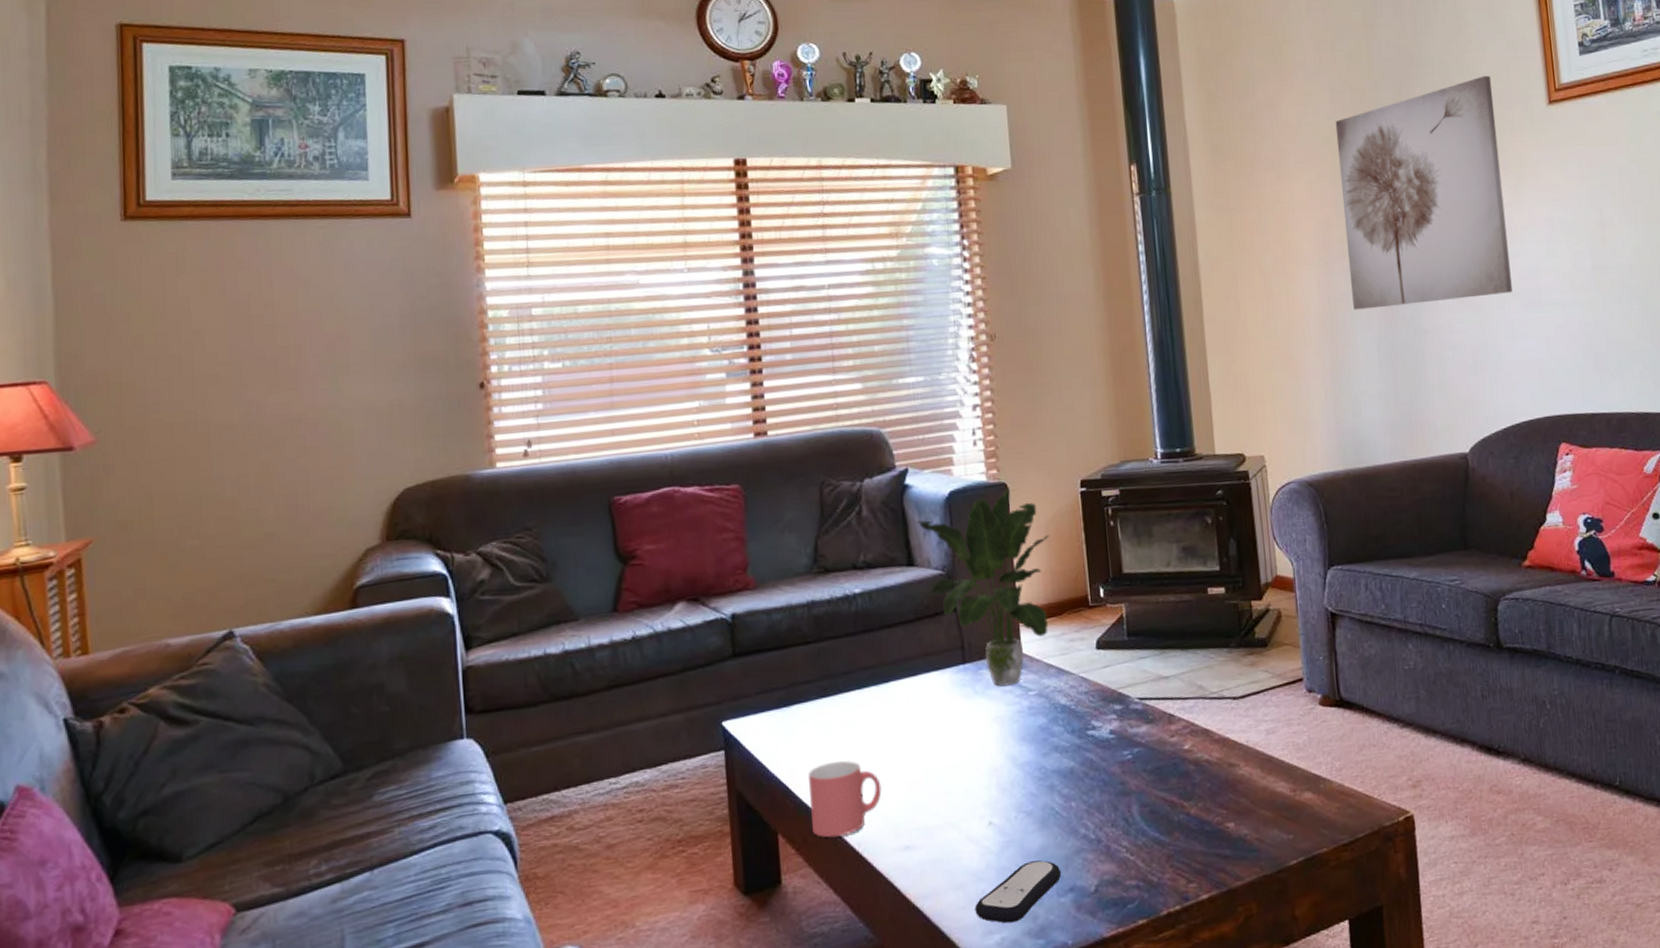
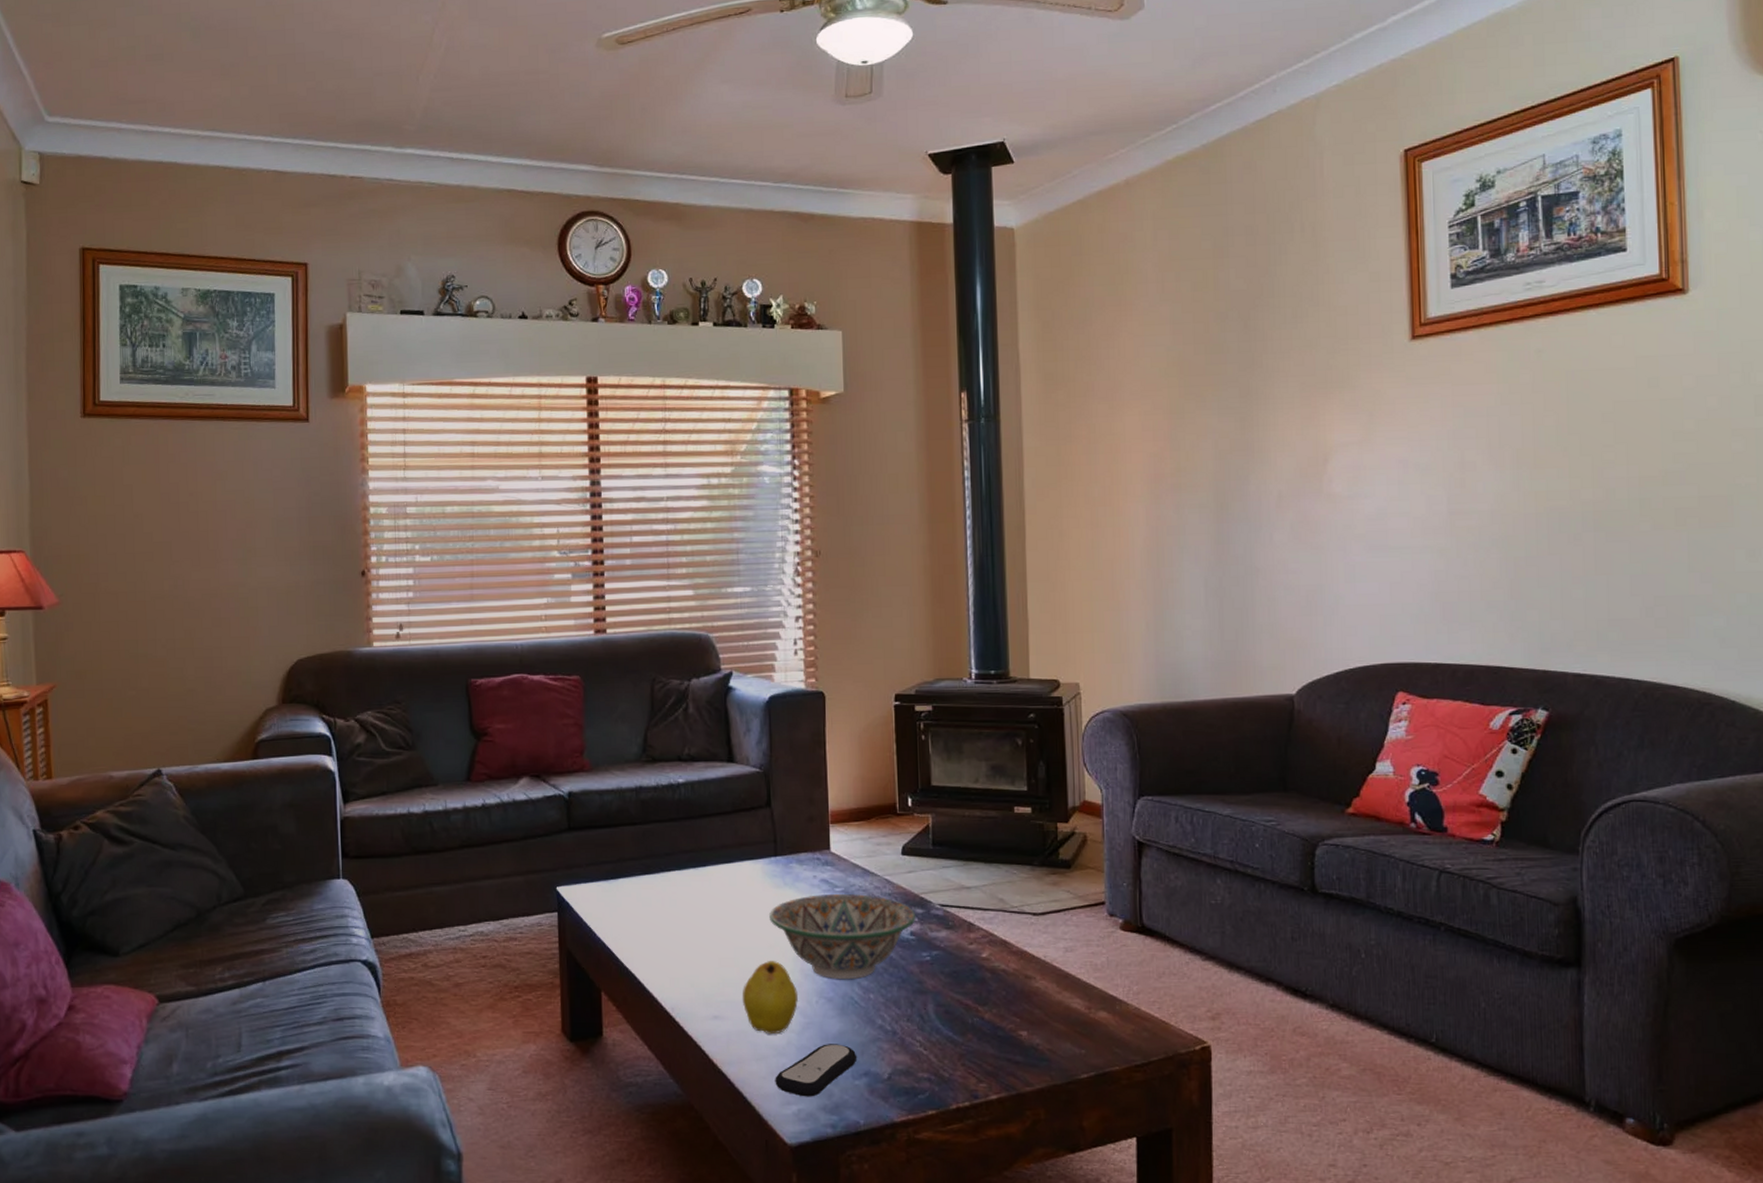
mug: present [808,761,882,838] -> none [630,933,695,1000]
potted plant: present [917,488,1050,687] -> none [739,696,863,881]
fruit: none [934,778,996,860] -> present [742,961,799,1035]
decorative bowl: none [960,695,1115,790] -> present [769,894,916,979]
wall art: present [1335,75,1512,310] -> none [1175,308,1356,545]

